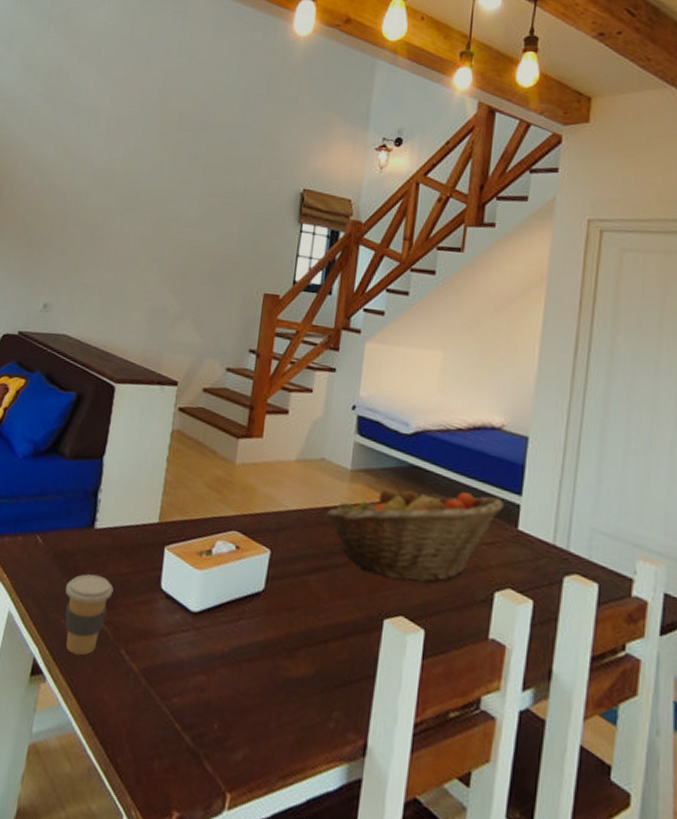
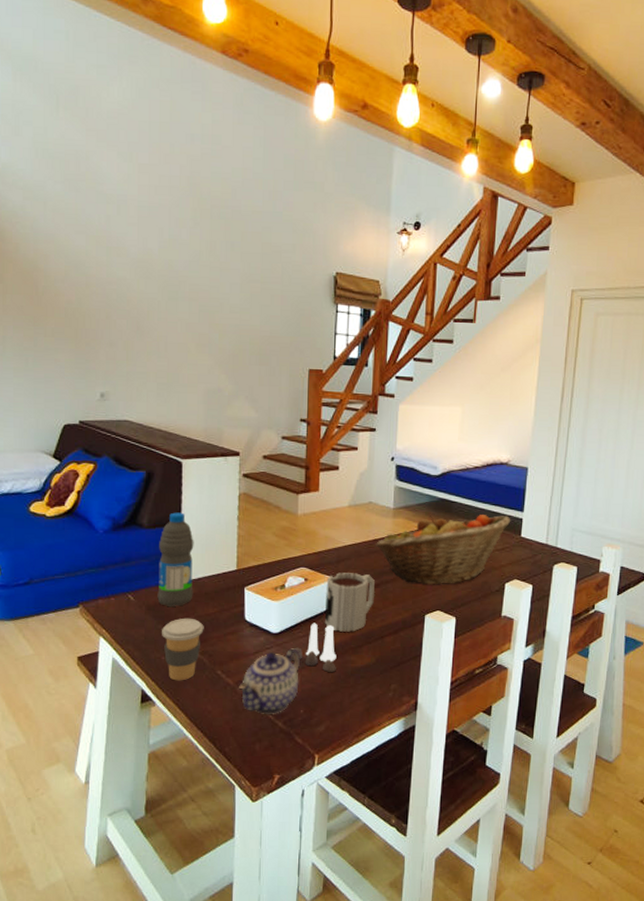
water bottle: none [67,443,116,559] -> present [157,512,194,608]
teapot: none [143,635,221,723] -> present [239,648,301,714]
salt and pepper shaker set: none [208,605,267,679] -> present [290,622,337,672]
mug: none [254,544,321,627] -> present [324,572,375,632]

